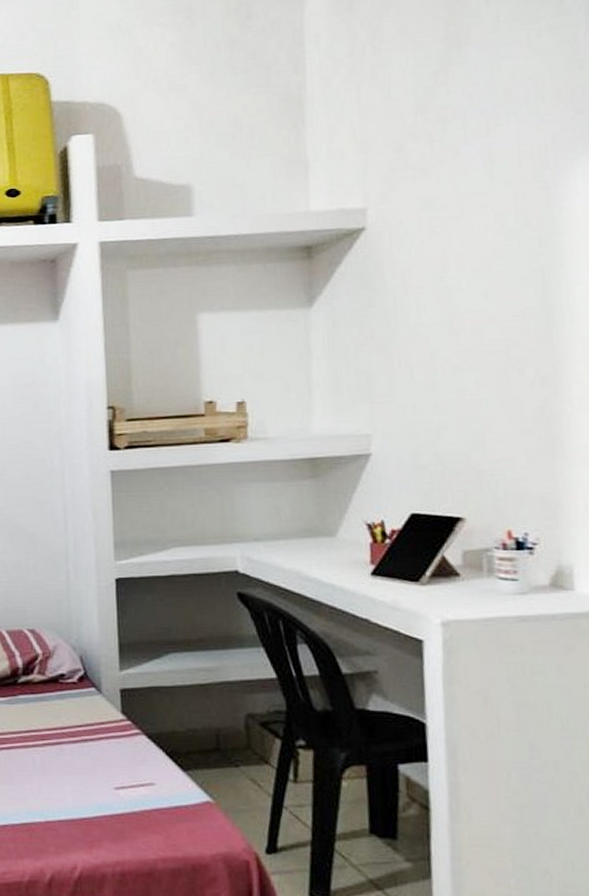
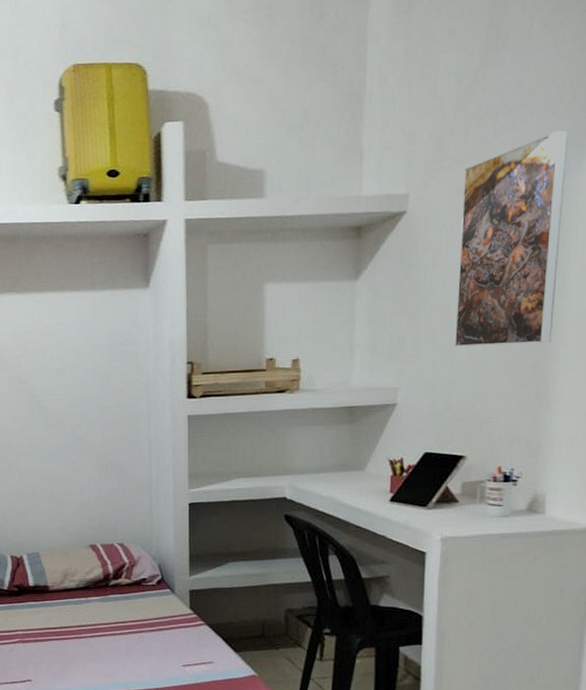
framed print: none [432,132,560,385] -> present [454,130,569,347]

